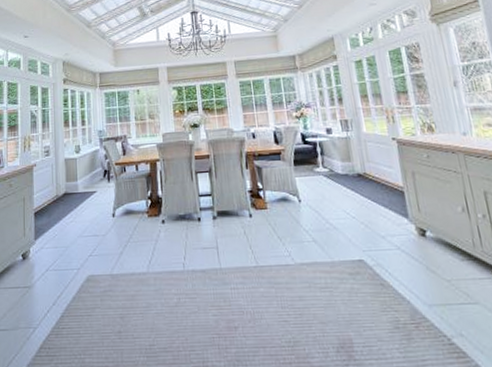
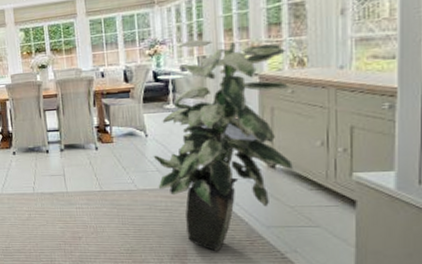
indoor plant: none [307,103,442,340] -> present [153,39,293,252]

